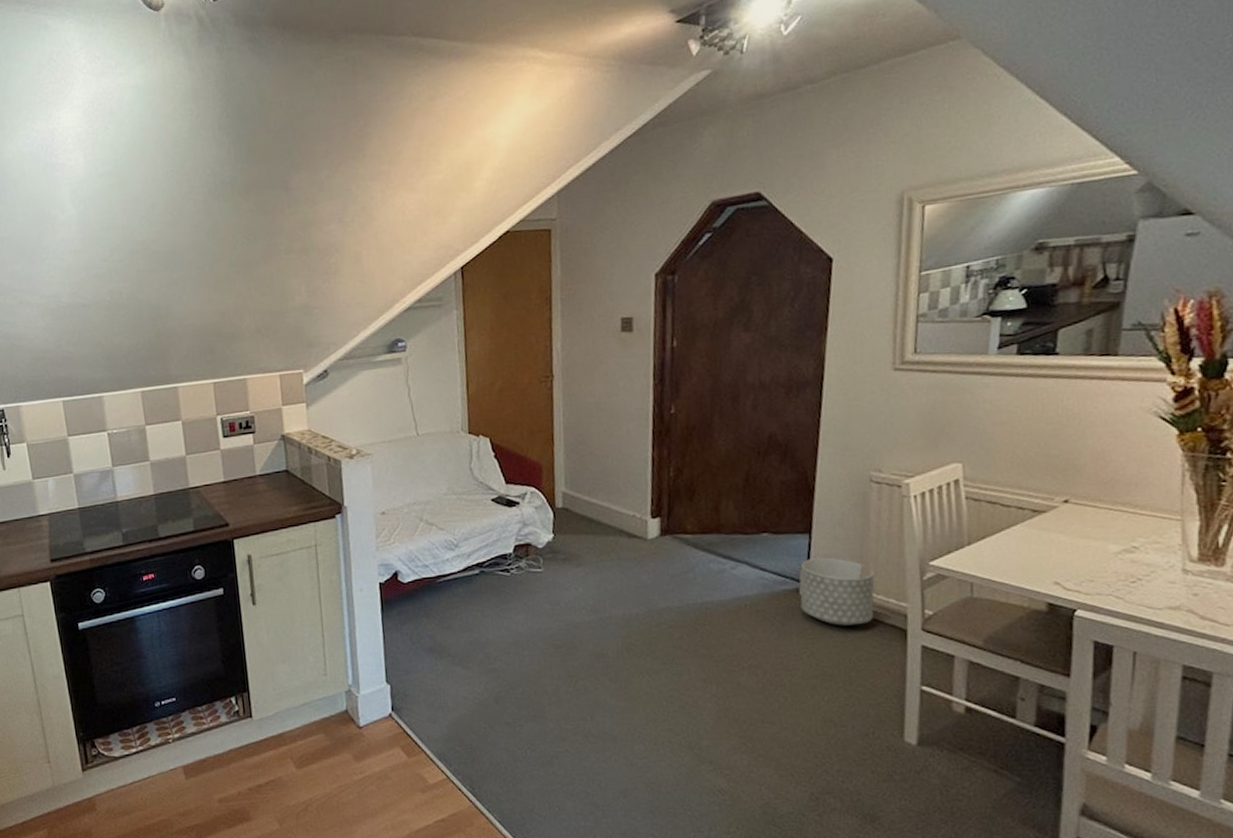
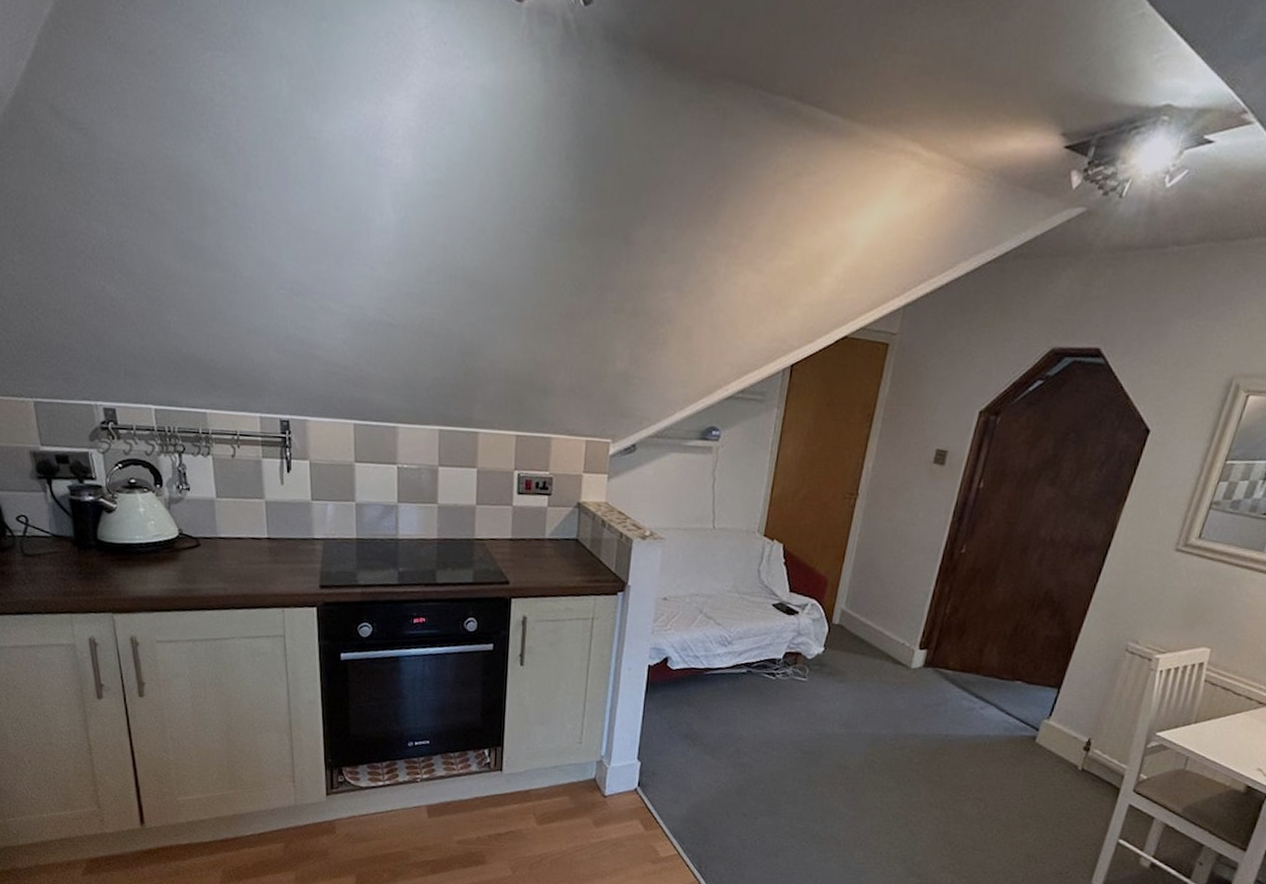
planter: present [800,557,875,626] -> none [1033,711,1106,778]

